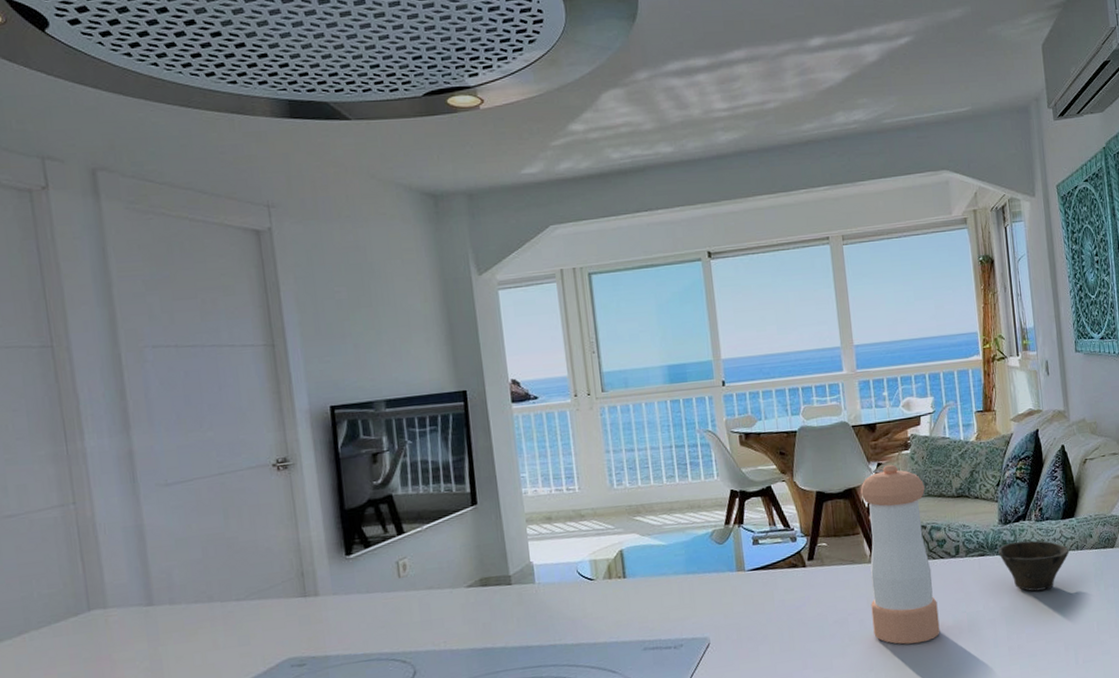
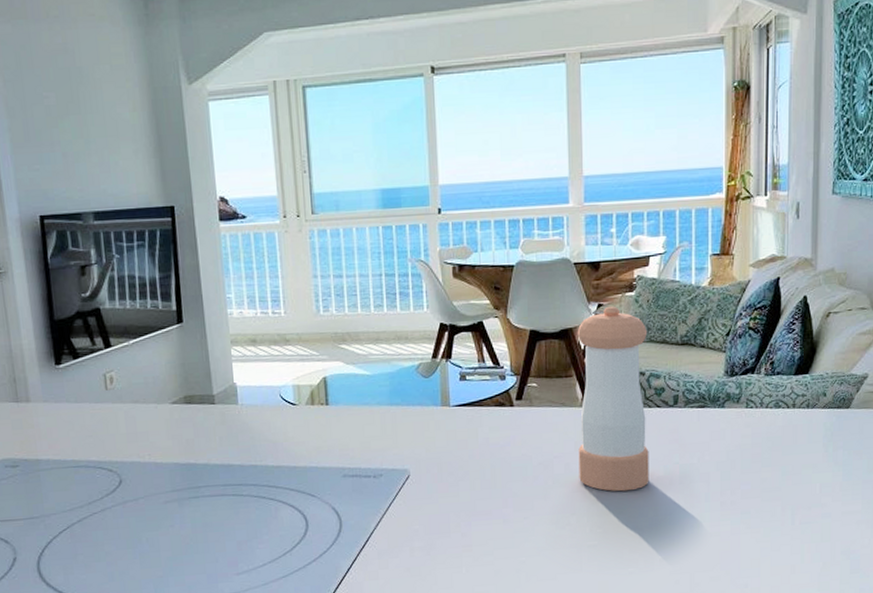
cup: present [998,540,1070,592] -> none [720,395,799,448]

